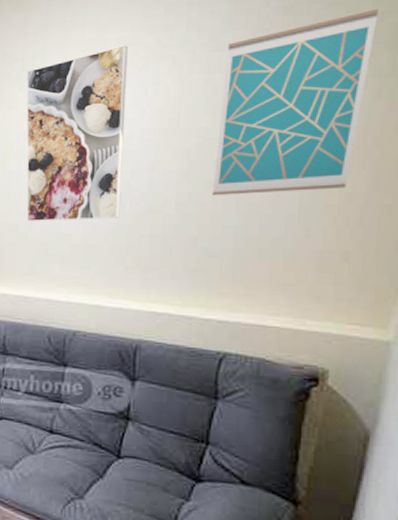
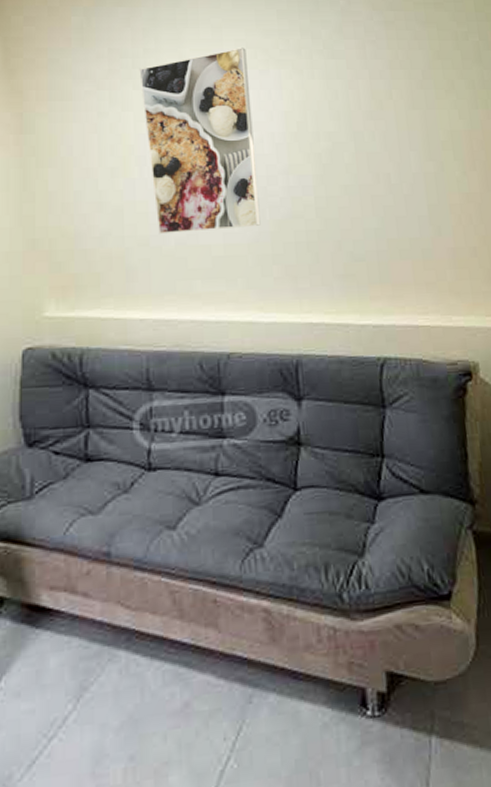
wall art: present [212,8,378,196] -> none [341,29,464,199]

